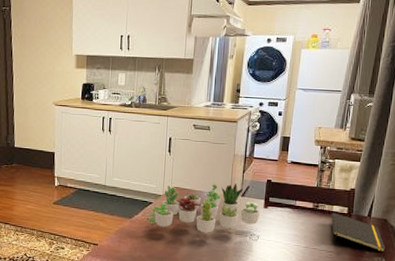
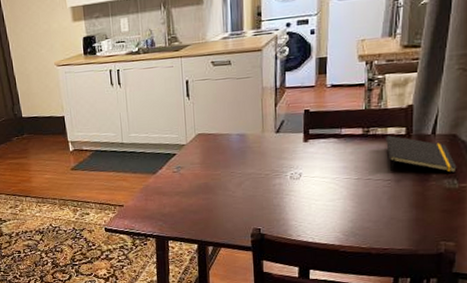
succulent plant: present [149,182,261,233] -> none [174,119,300,179]

